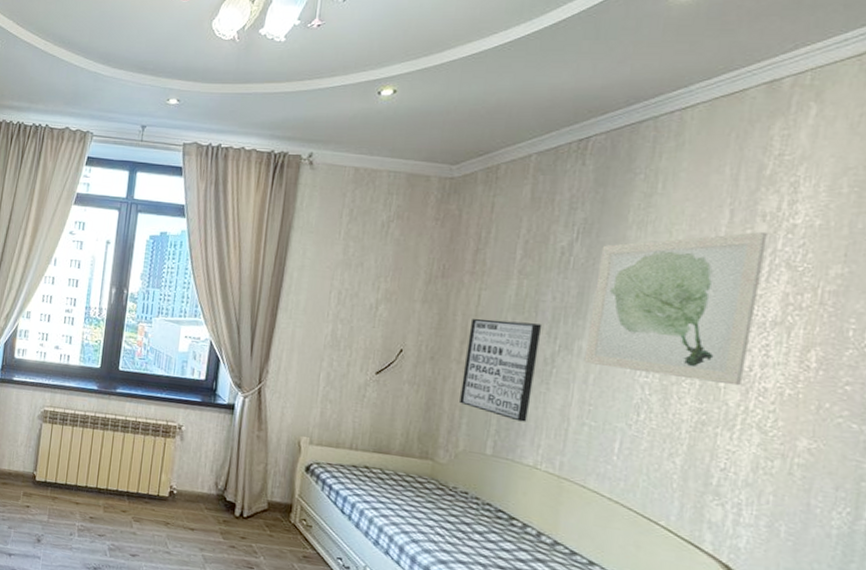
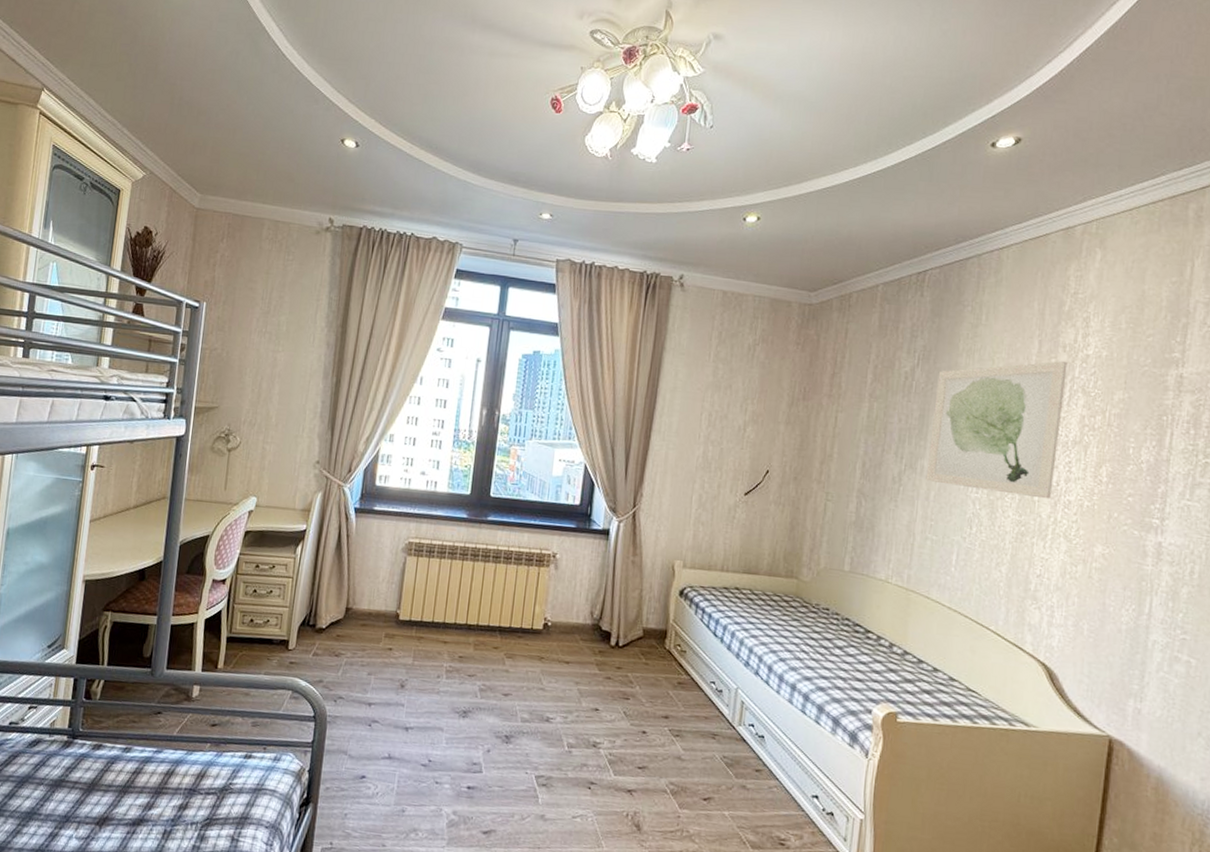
wall art: present [460,318,542,422] -> none [820,439,890,538]

